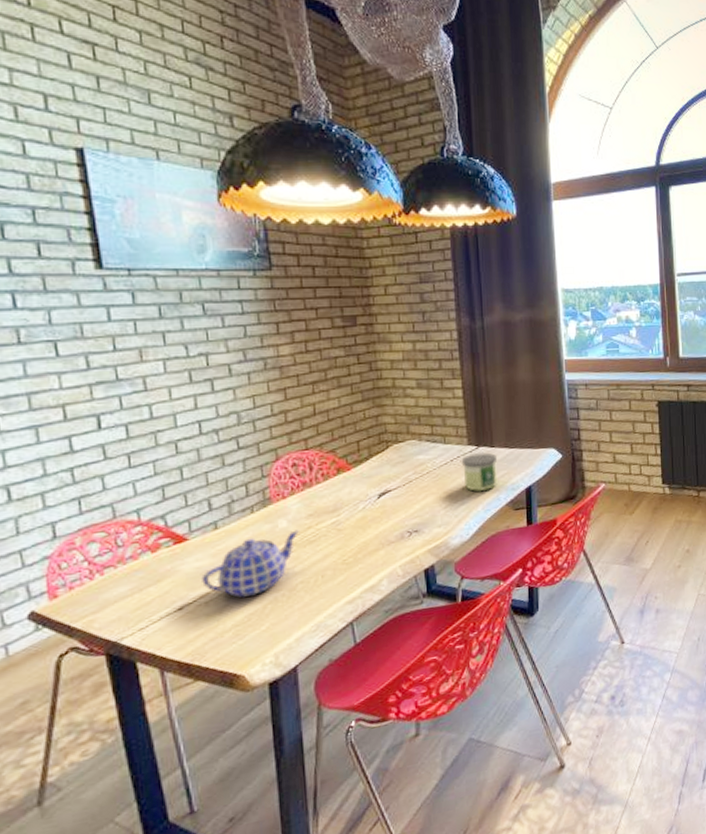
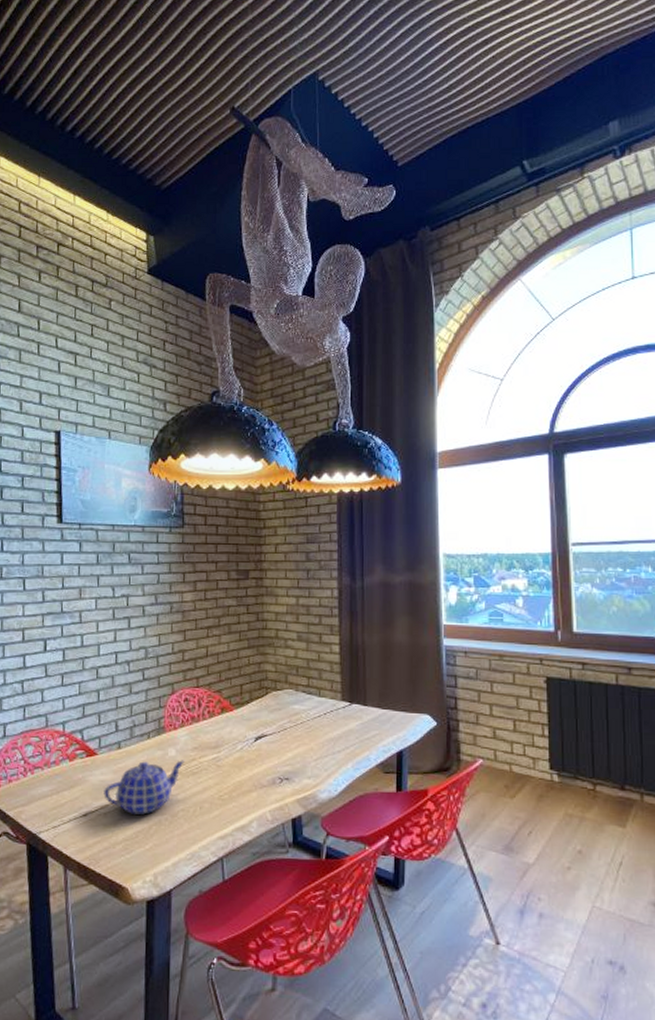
candle: present [461,452,498,492] -> none [334,710,370,750]

